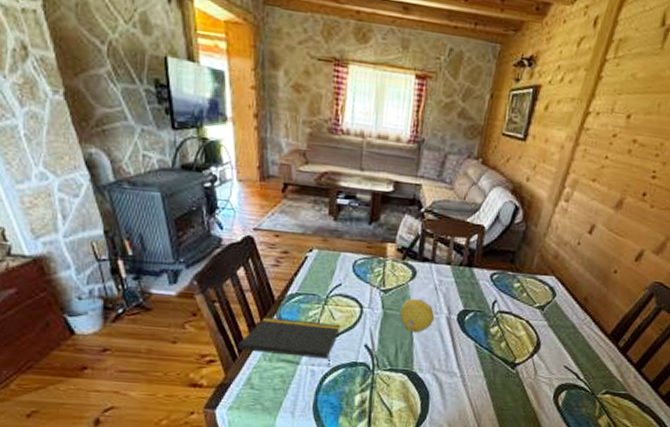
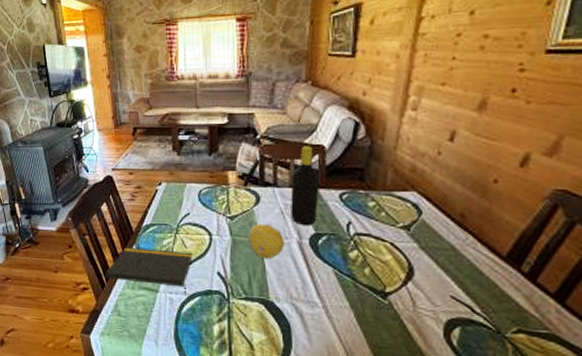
bottle: none [444,224,476,303] -> present [290,146,321,226]

